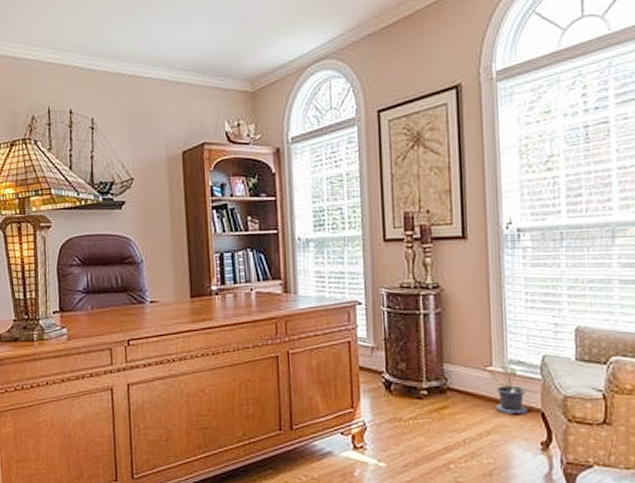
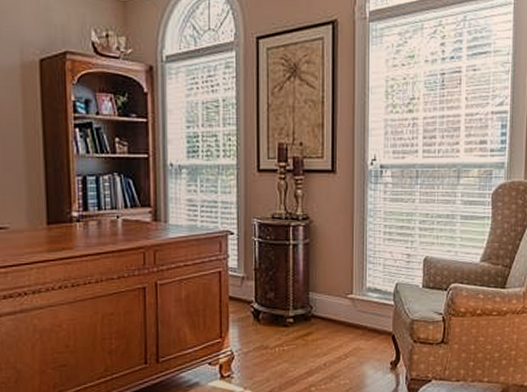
potted plant: present [495,359,527,415] -> none [353,287,381,339]

